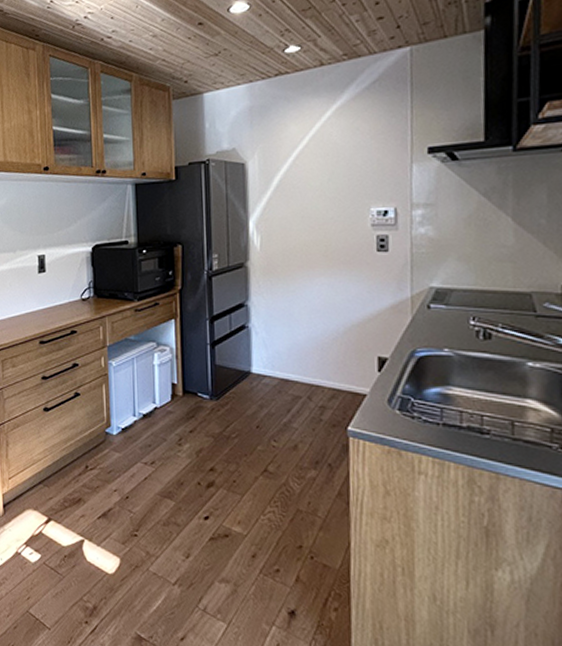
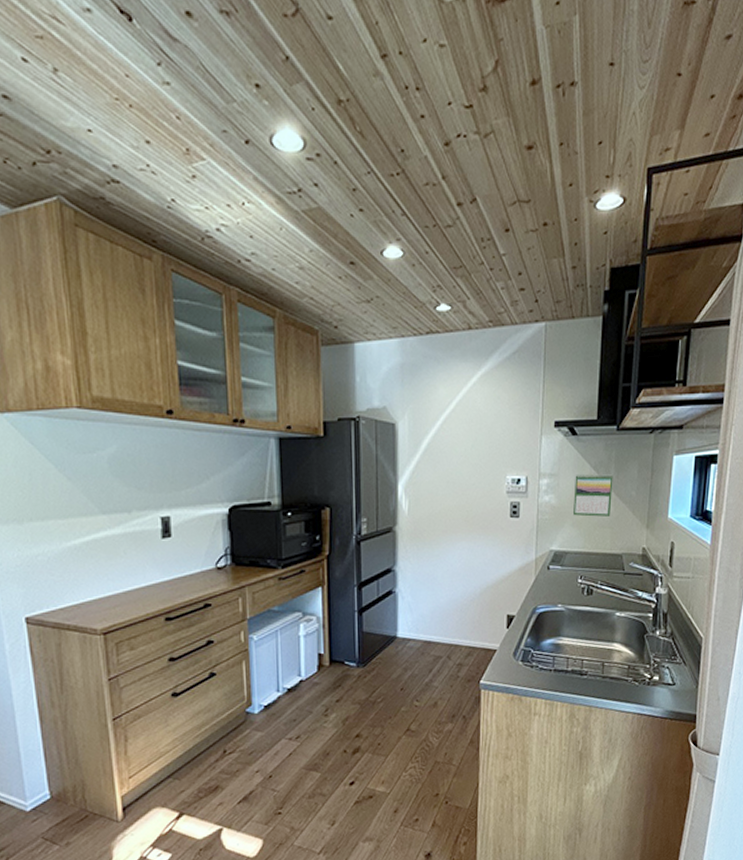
calendar: none [458,201,513,250] -> present [574,473,613,517]

